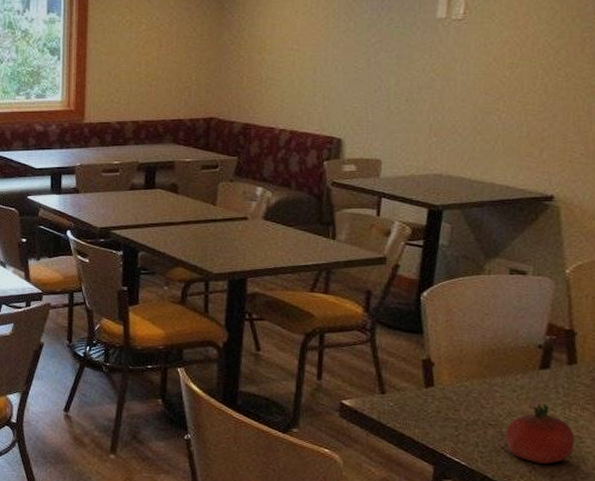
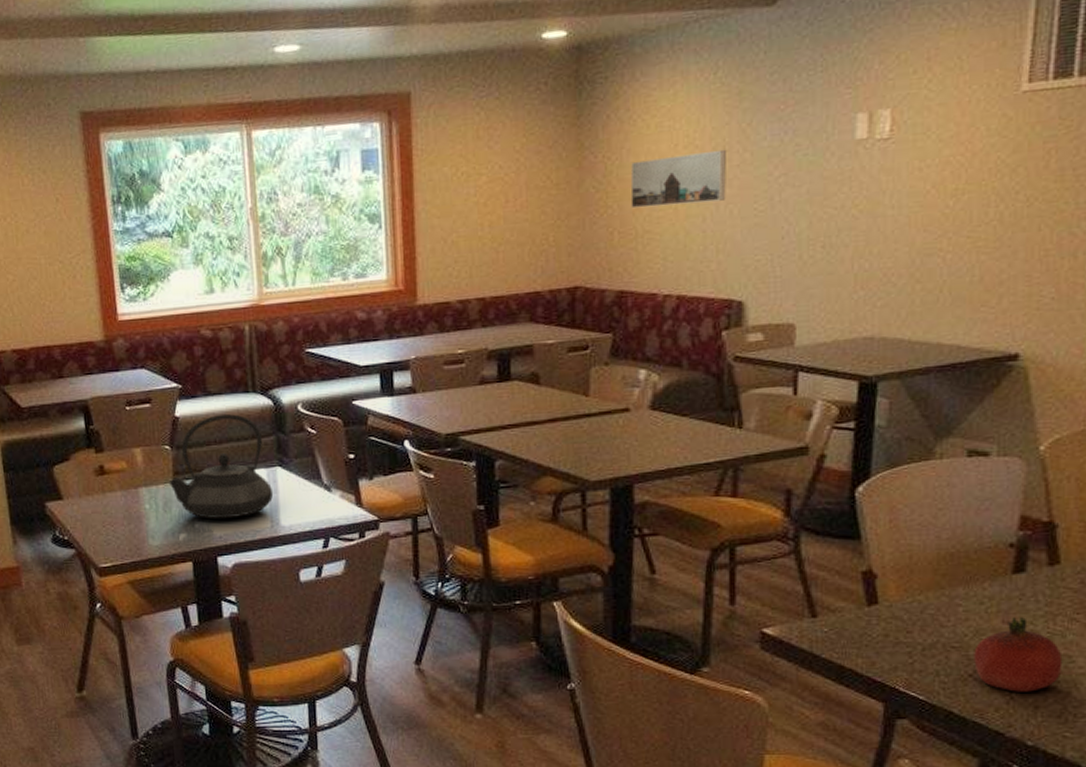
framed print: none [258,18,335,59] -> present [630,149,726,209]

